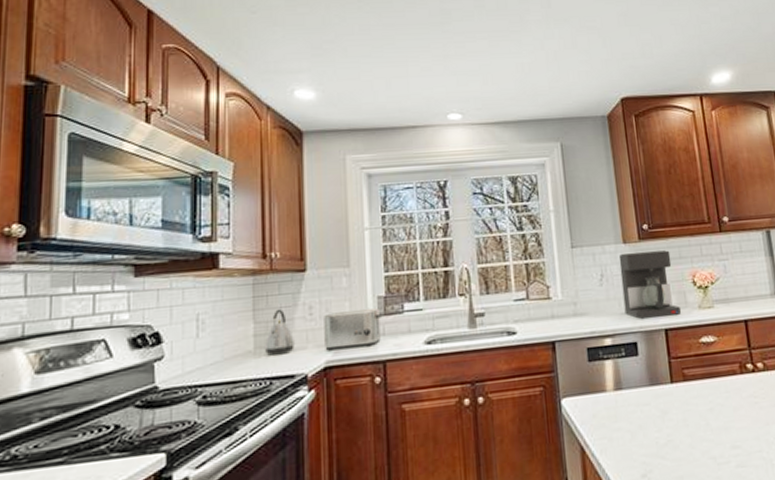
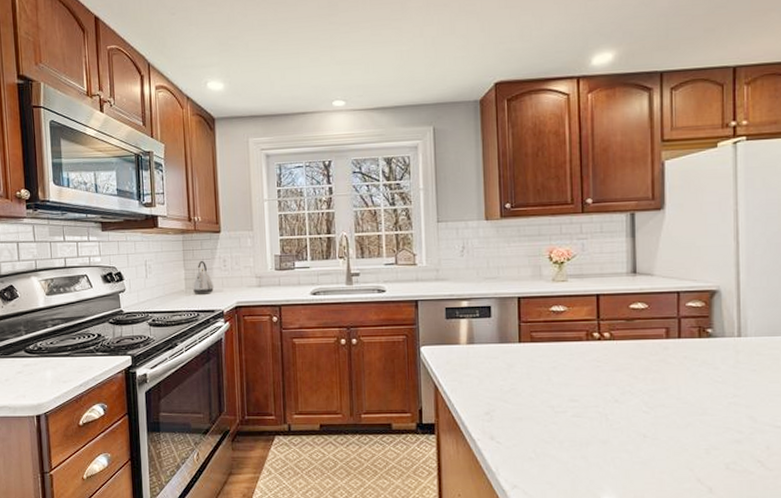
toaster: present [324,307,383,353] -> none [234,263,279,296]
coffee maker: present [618,250,682,320] -> none [480,228,536,288]

